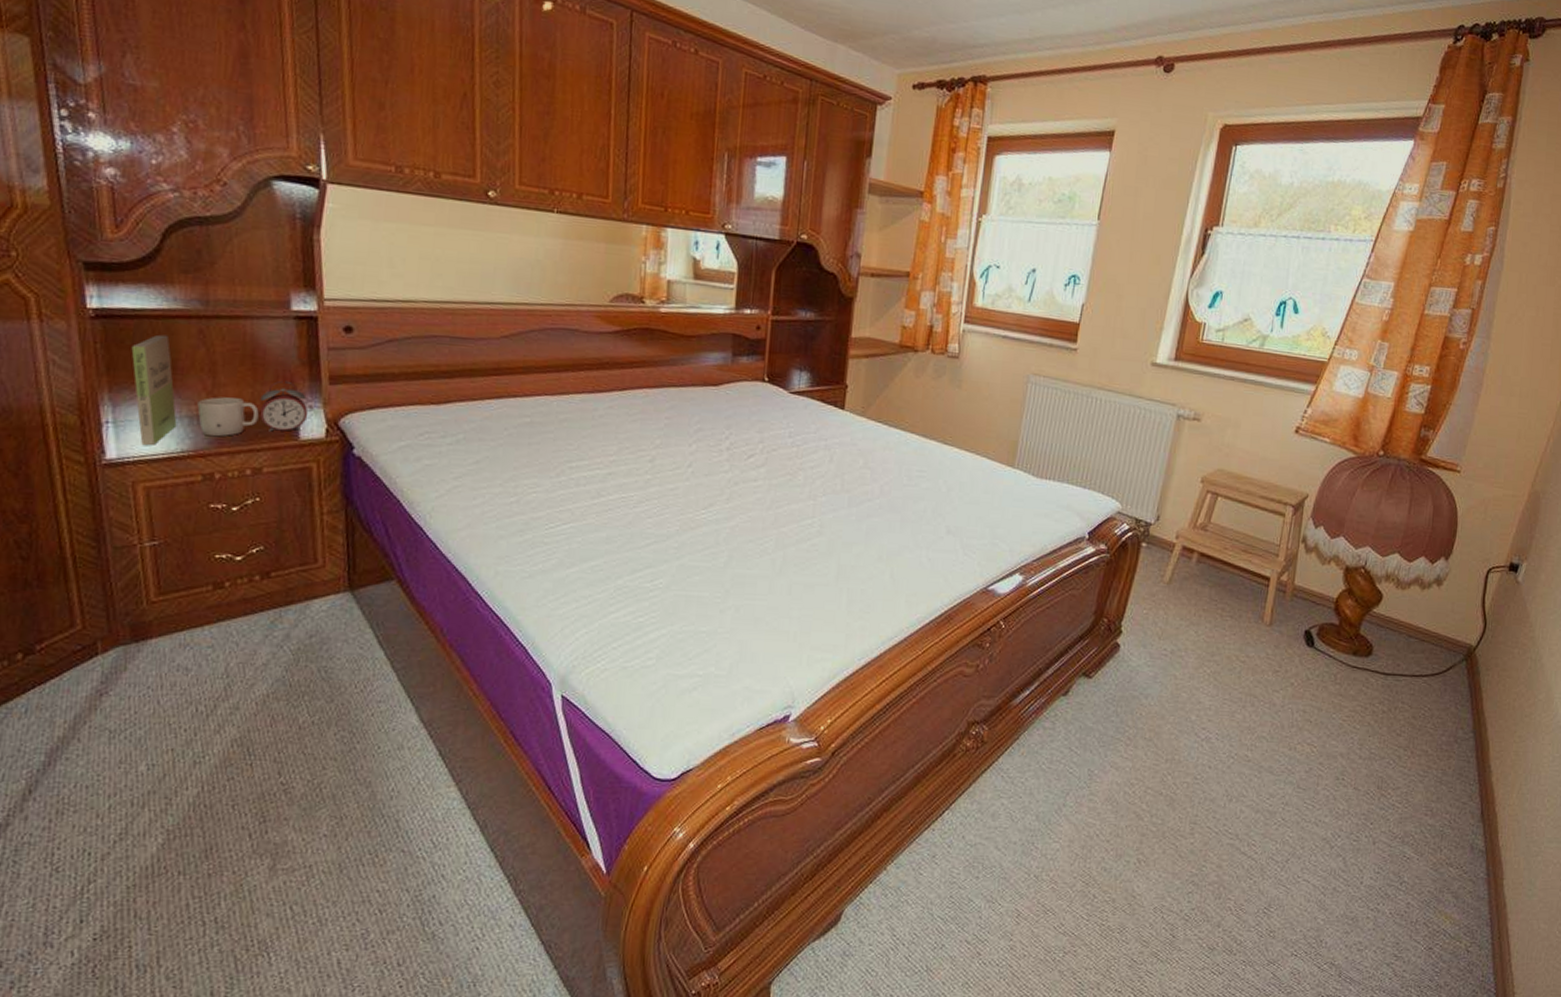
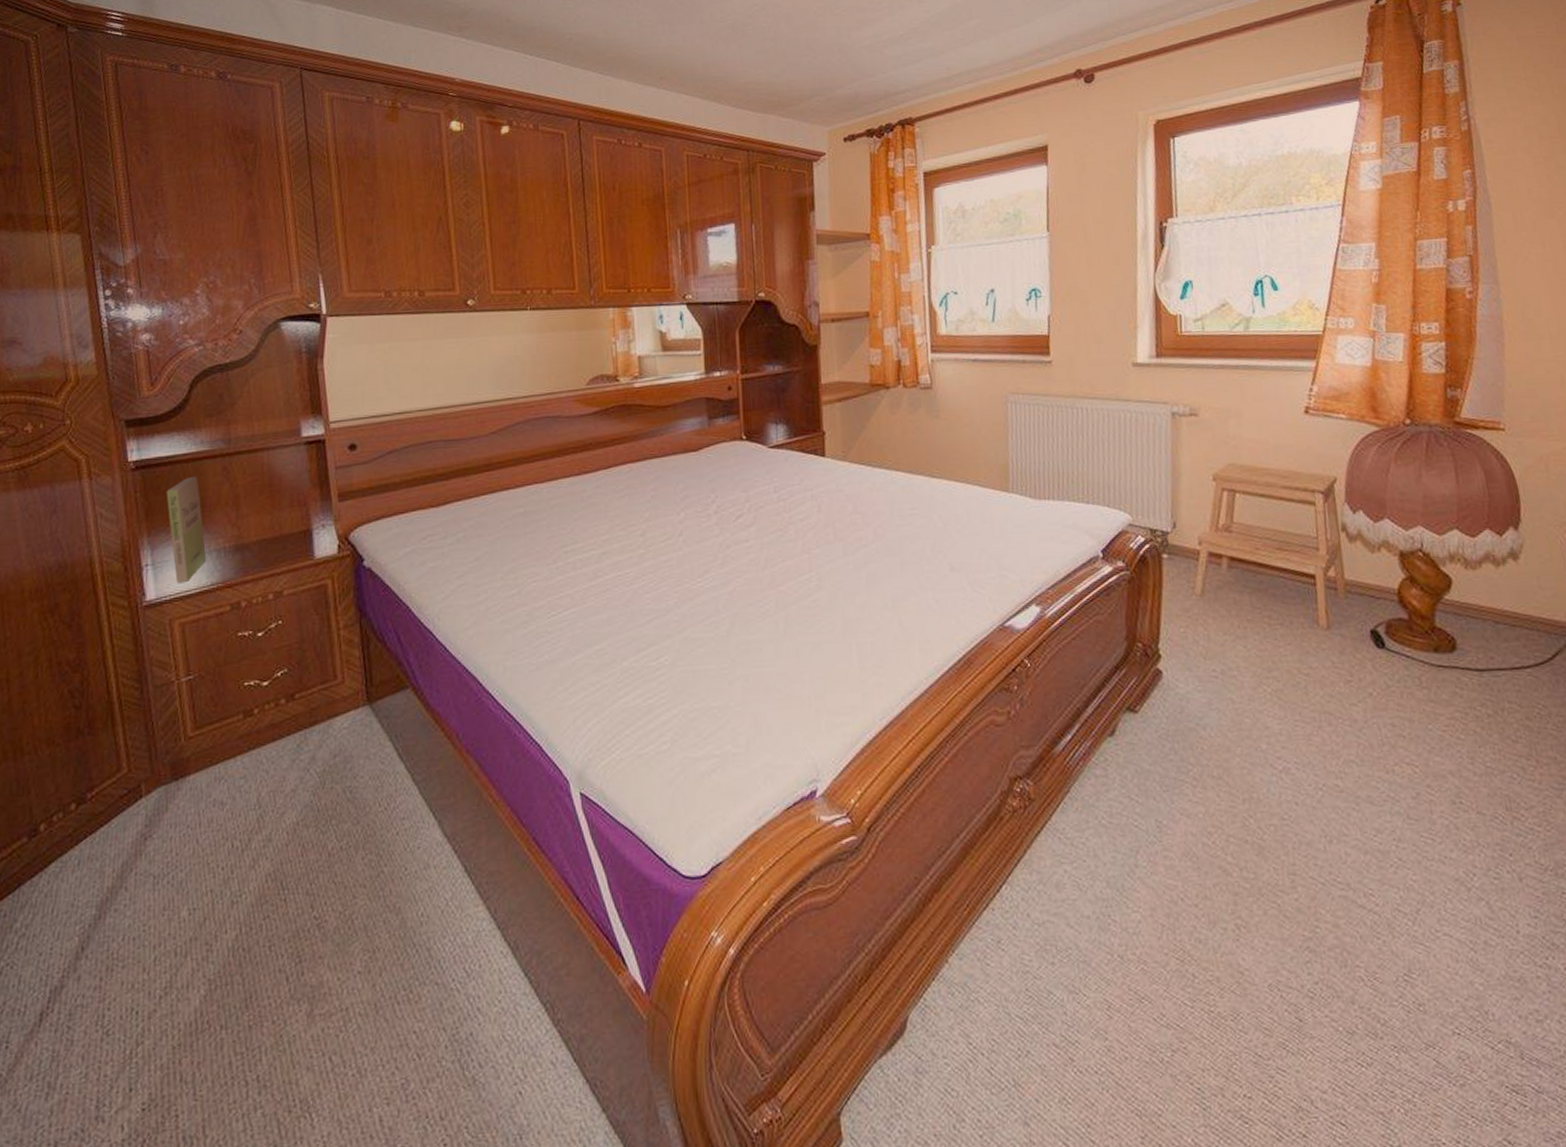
mug: present [197,397,259,437] -> none [224,526,278,567]
alarm clock: present [260,380,307,432] -> none [278,503,320,555]

